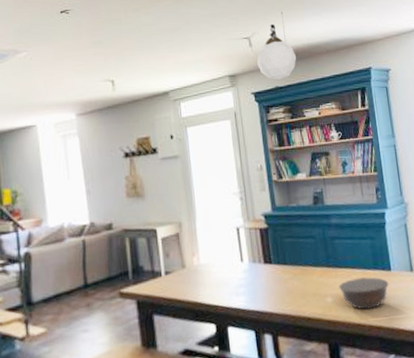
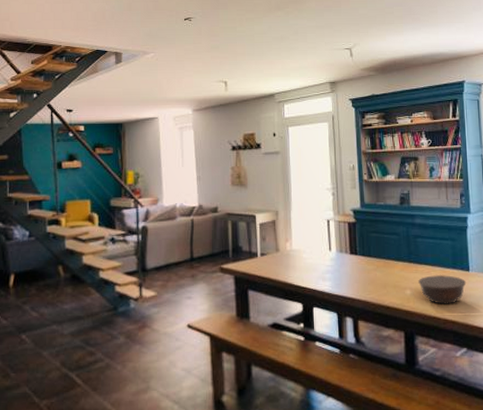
pendant lamp: present [257,11,297,81] -> none [356,25,394,89]

